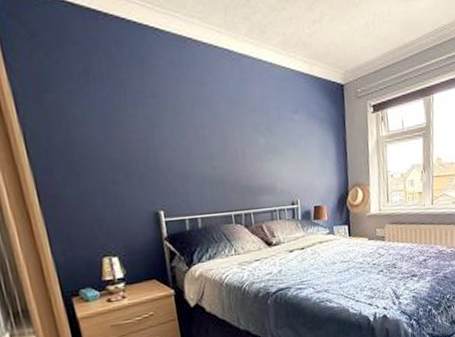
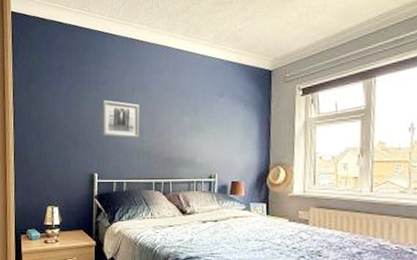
wall art: none [155,117,210,166] -> present [102,100,140,138]

